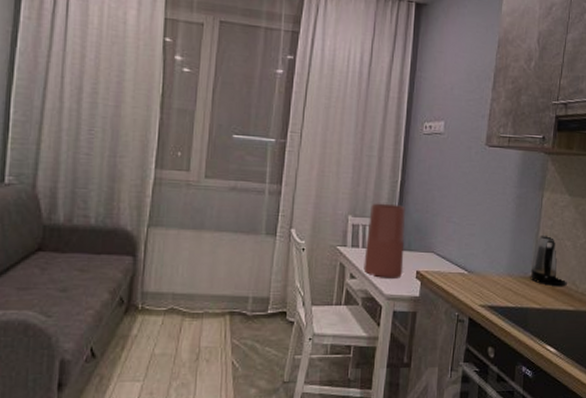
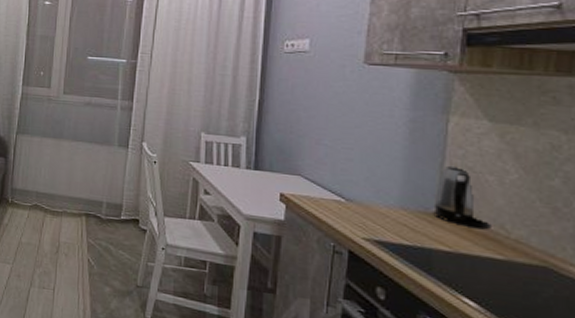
vase: present [363,203,407,278] -> none [219,121,266,199]

